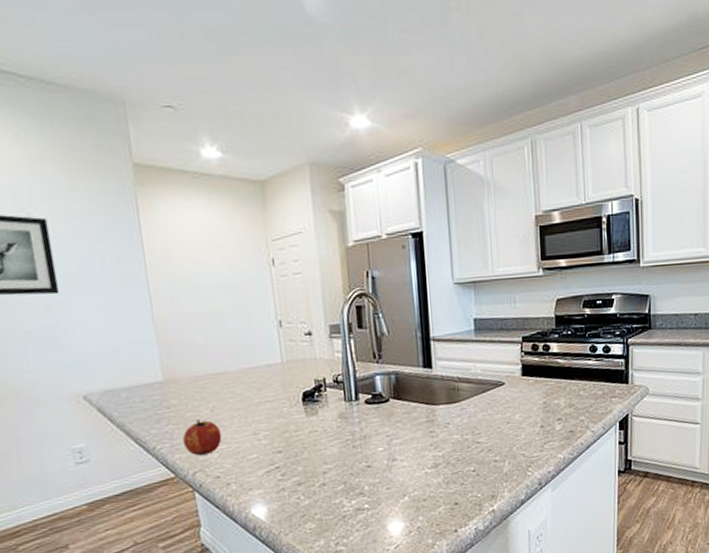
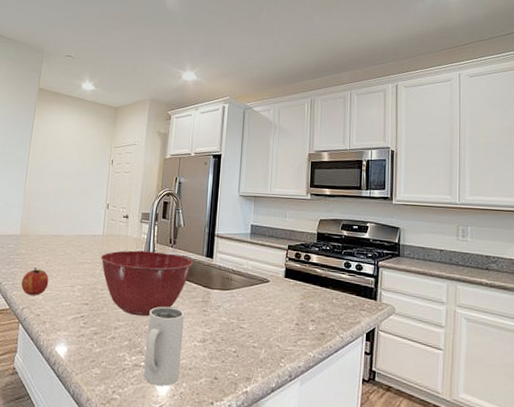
mixing bowl: none [285,371,409,454] -> present [100,250,194,317]
mug: none [363,435,413,526] -> present [143,306,184,386]

